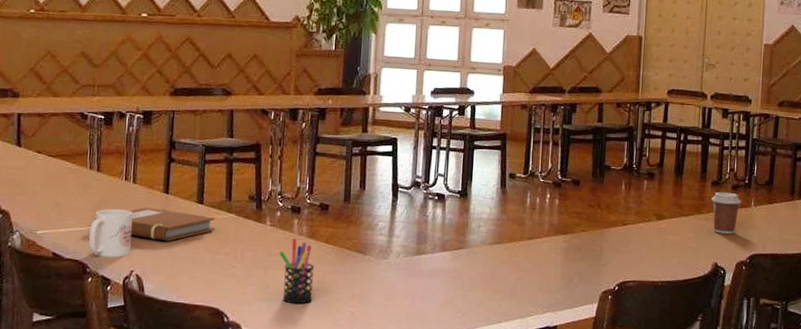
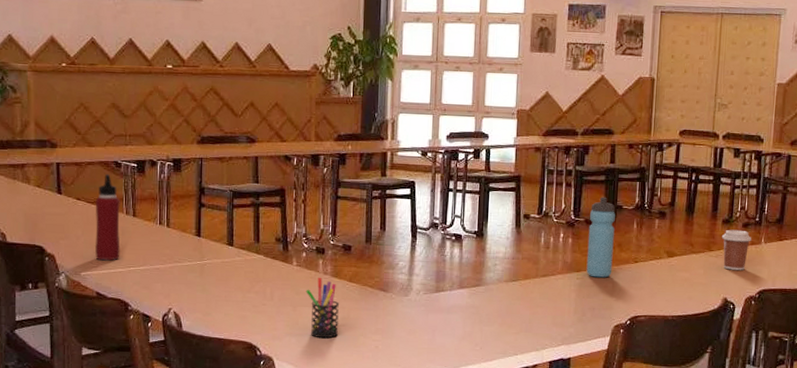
water bottle: none [53,126,84,219] -> present [95,174,120,261]
mug: present [88,208,133,258] -> none [128,251,169,296]
notebook: present [95,207,215,242] -> none [133,249,245,282]
water bottle: none [573,156,603,241] -> present [586,197,615,278]

